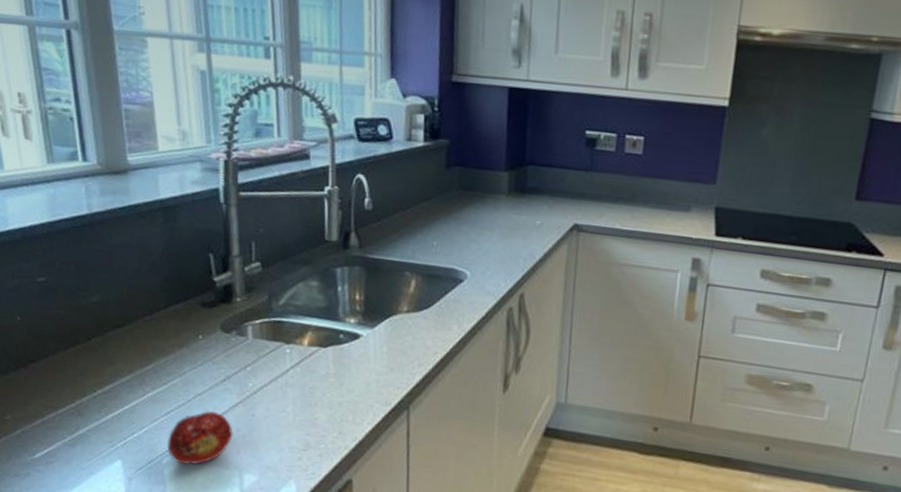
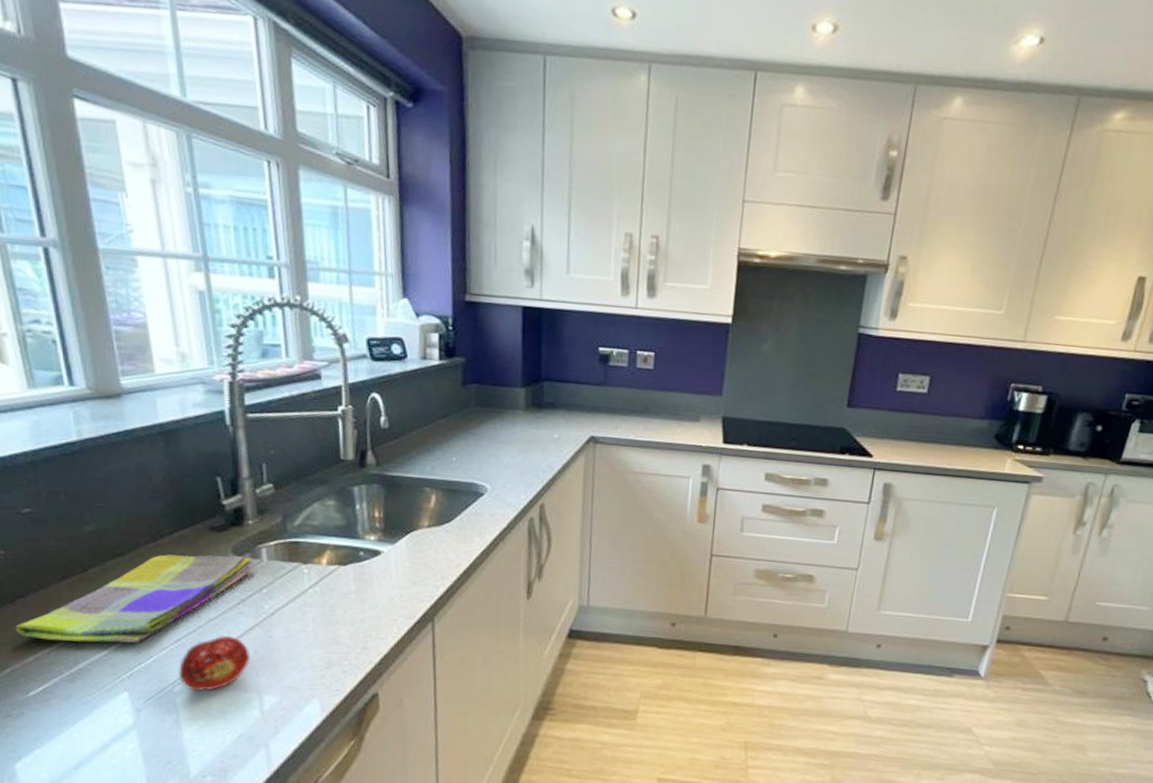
dish towel: none [26,328,240,414] -> present [15,554,253,644]

